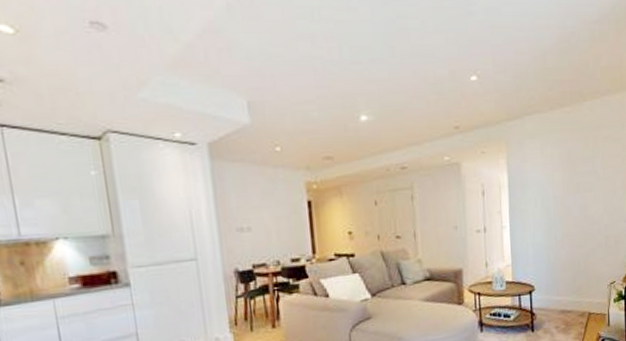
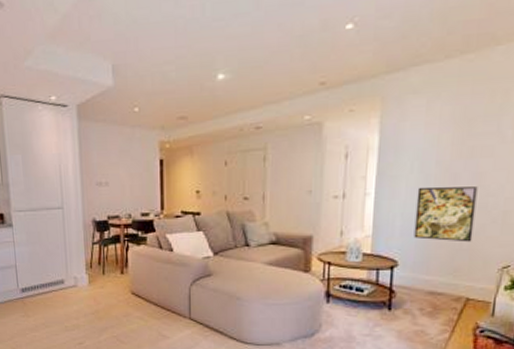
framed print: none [542,216,587,265] -> present [413,186,478,242]

